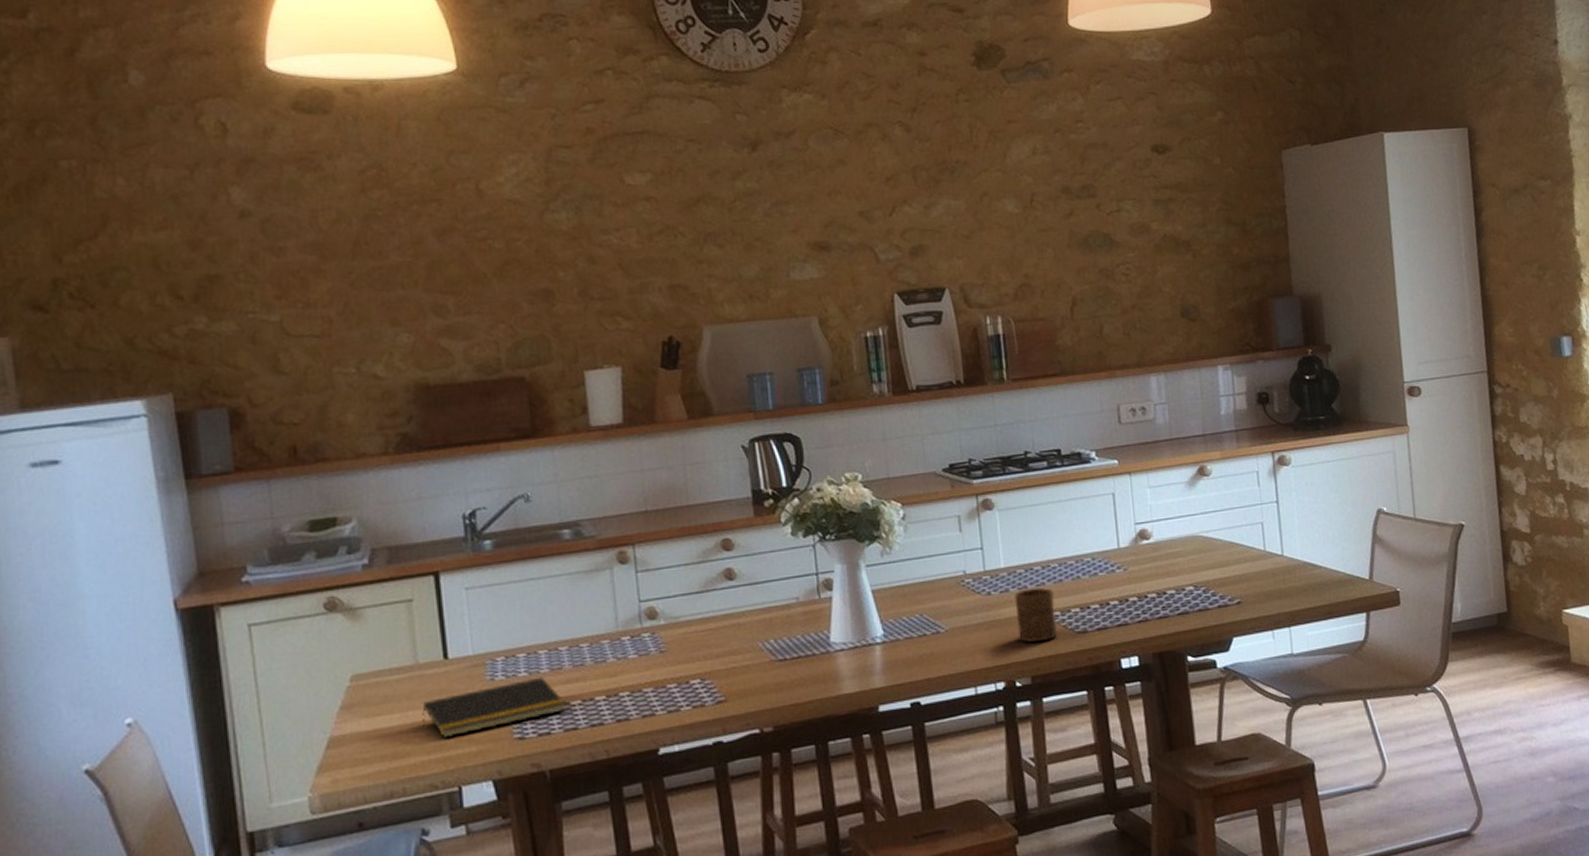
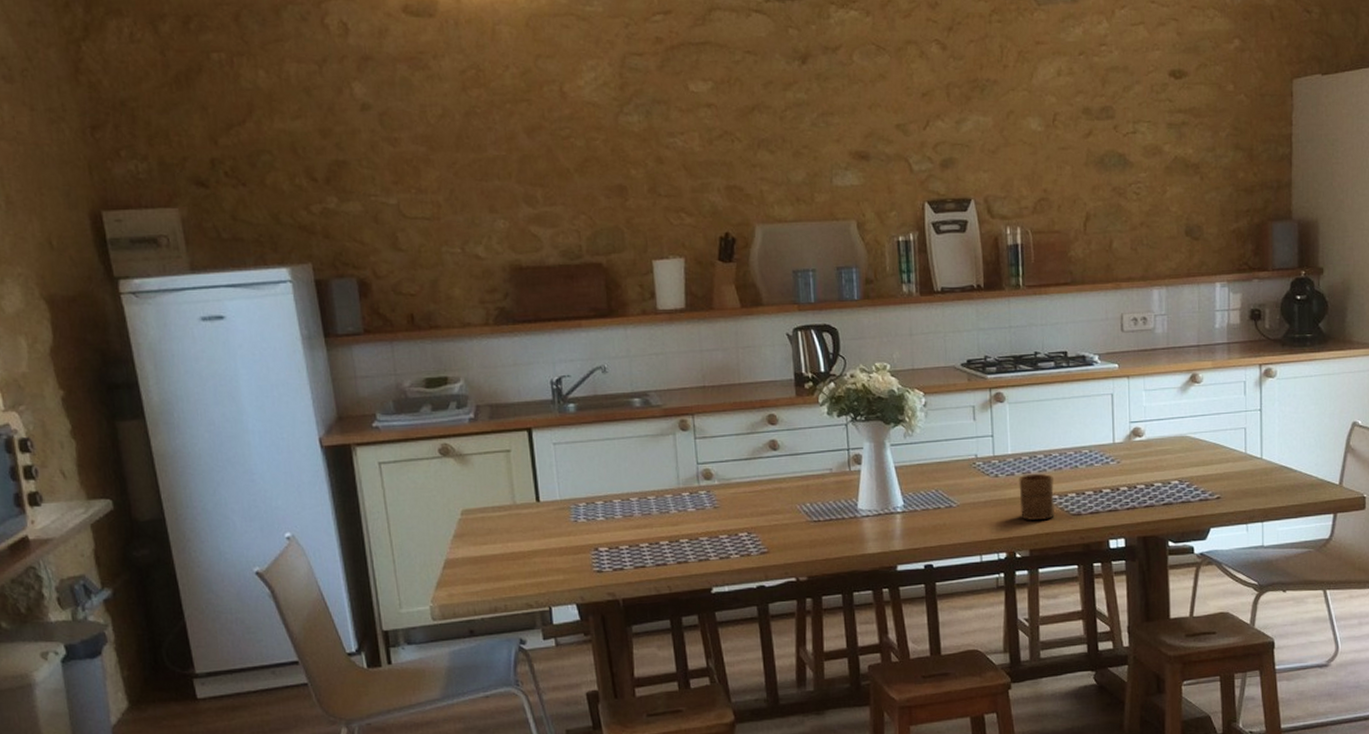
notepad: present [422,676,567,738] -> none [519,521,637,566]

